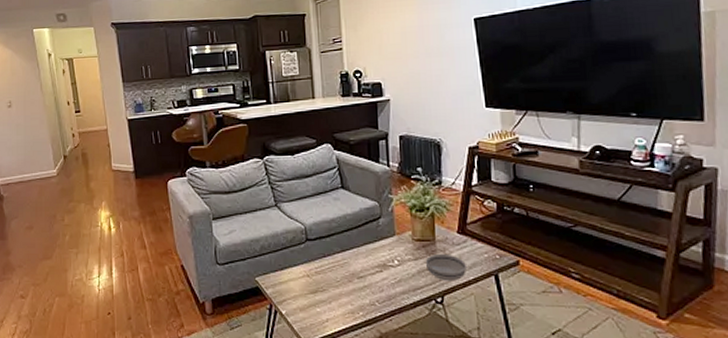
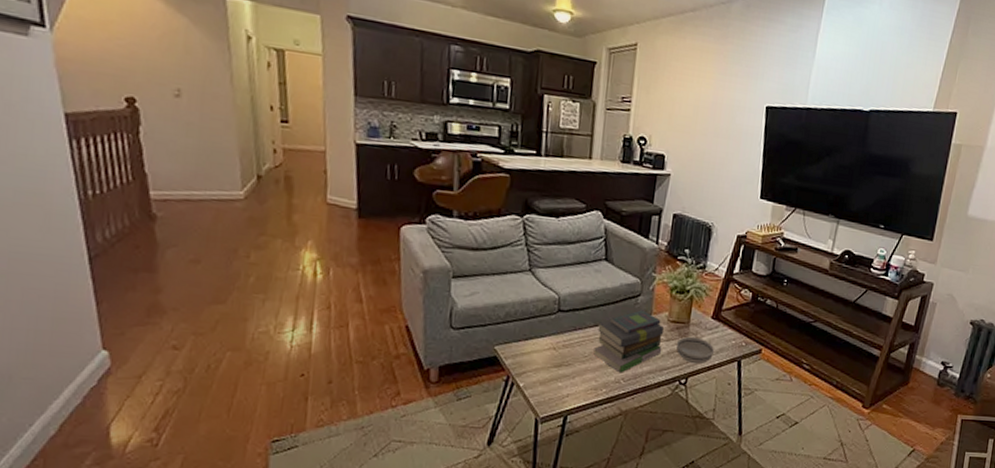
books: none [345,232,412,295] -> present [593,310,665,373]

